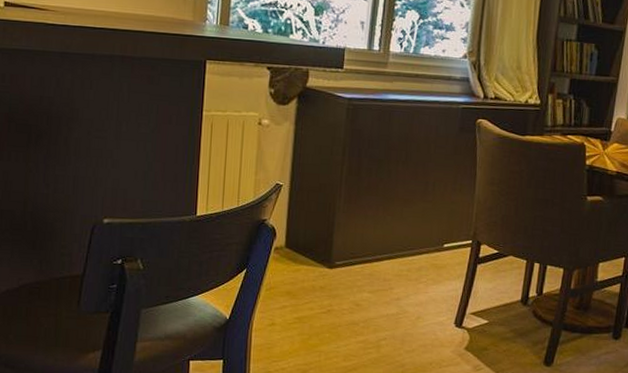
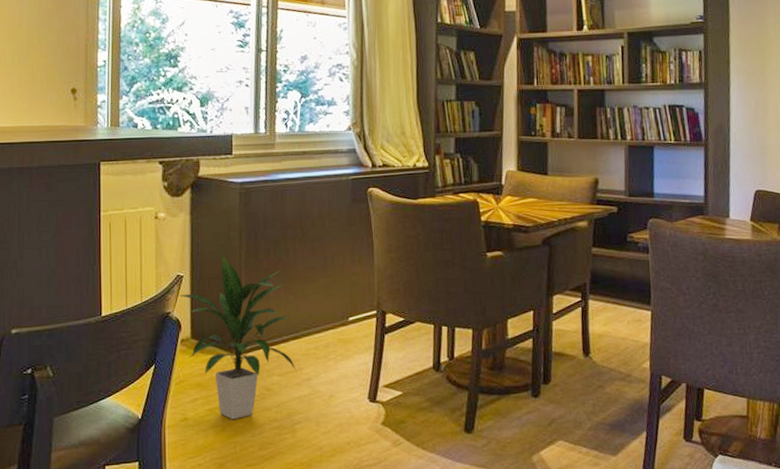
indoor plant: none [274,170,388,330] -> present [177,256,295,420]

